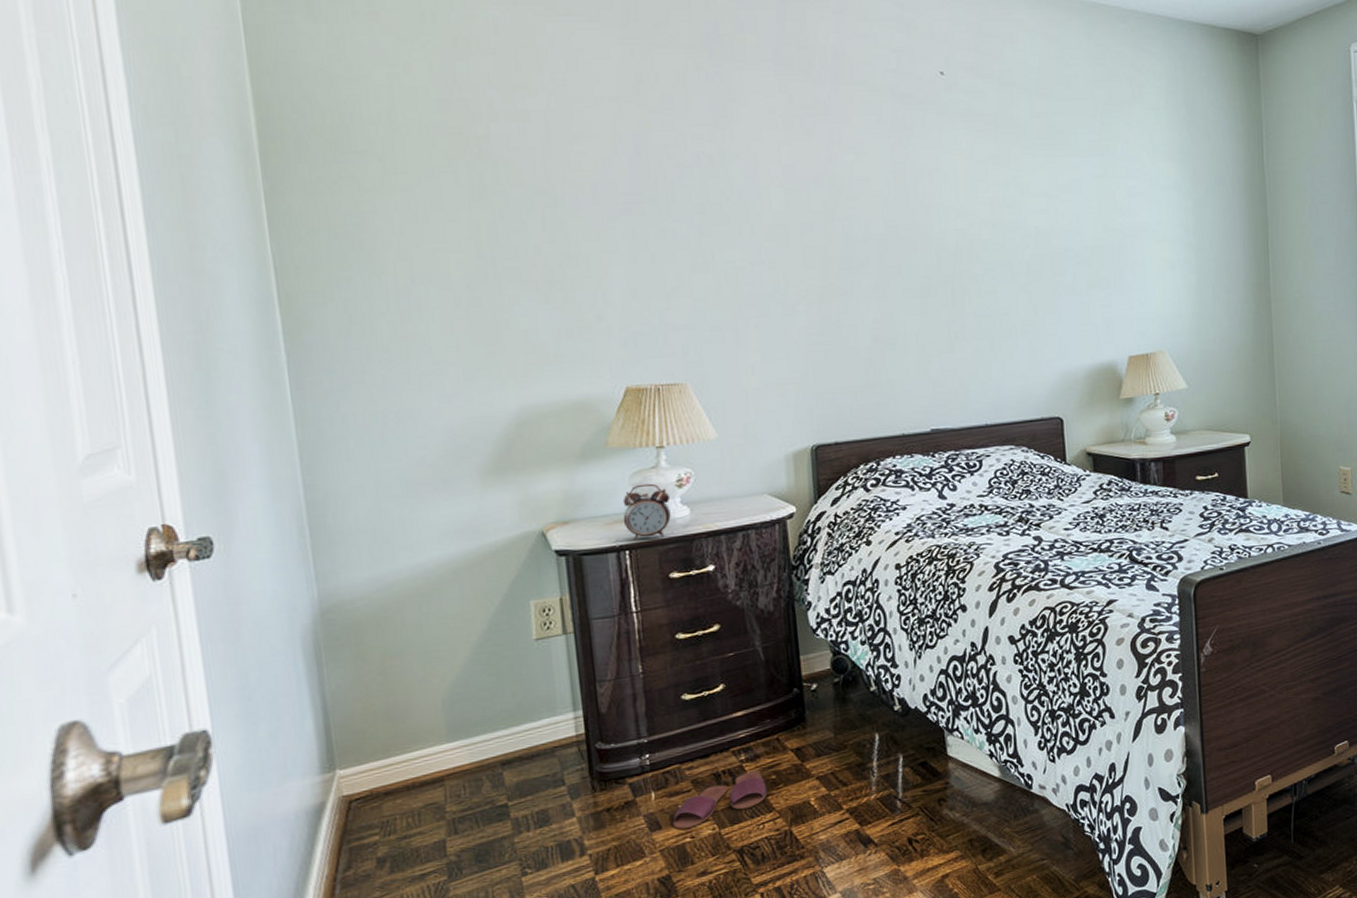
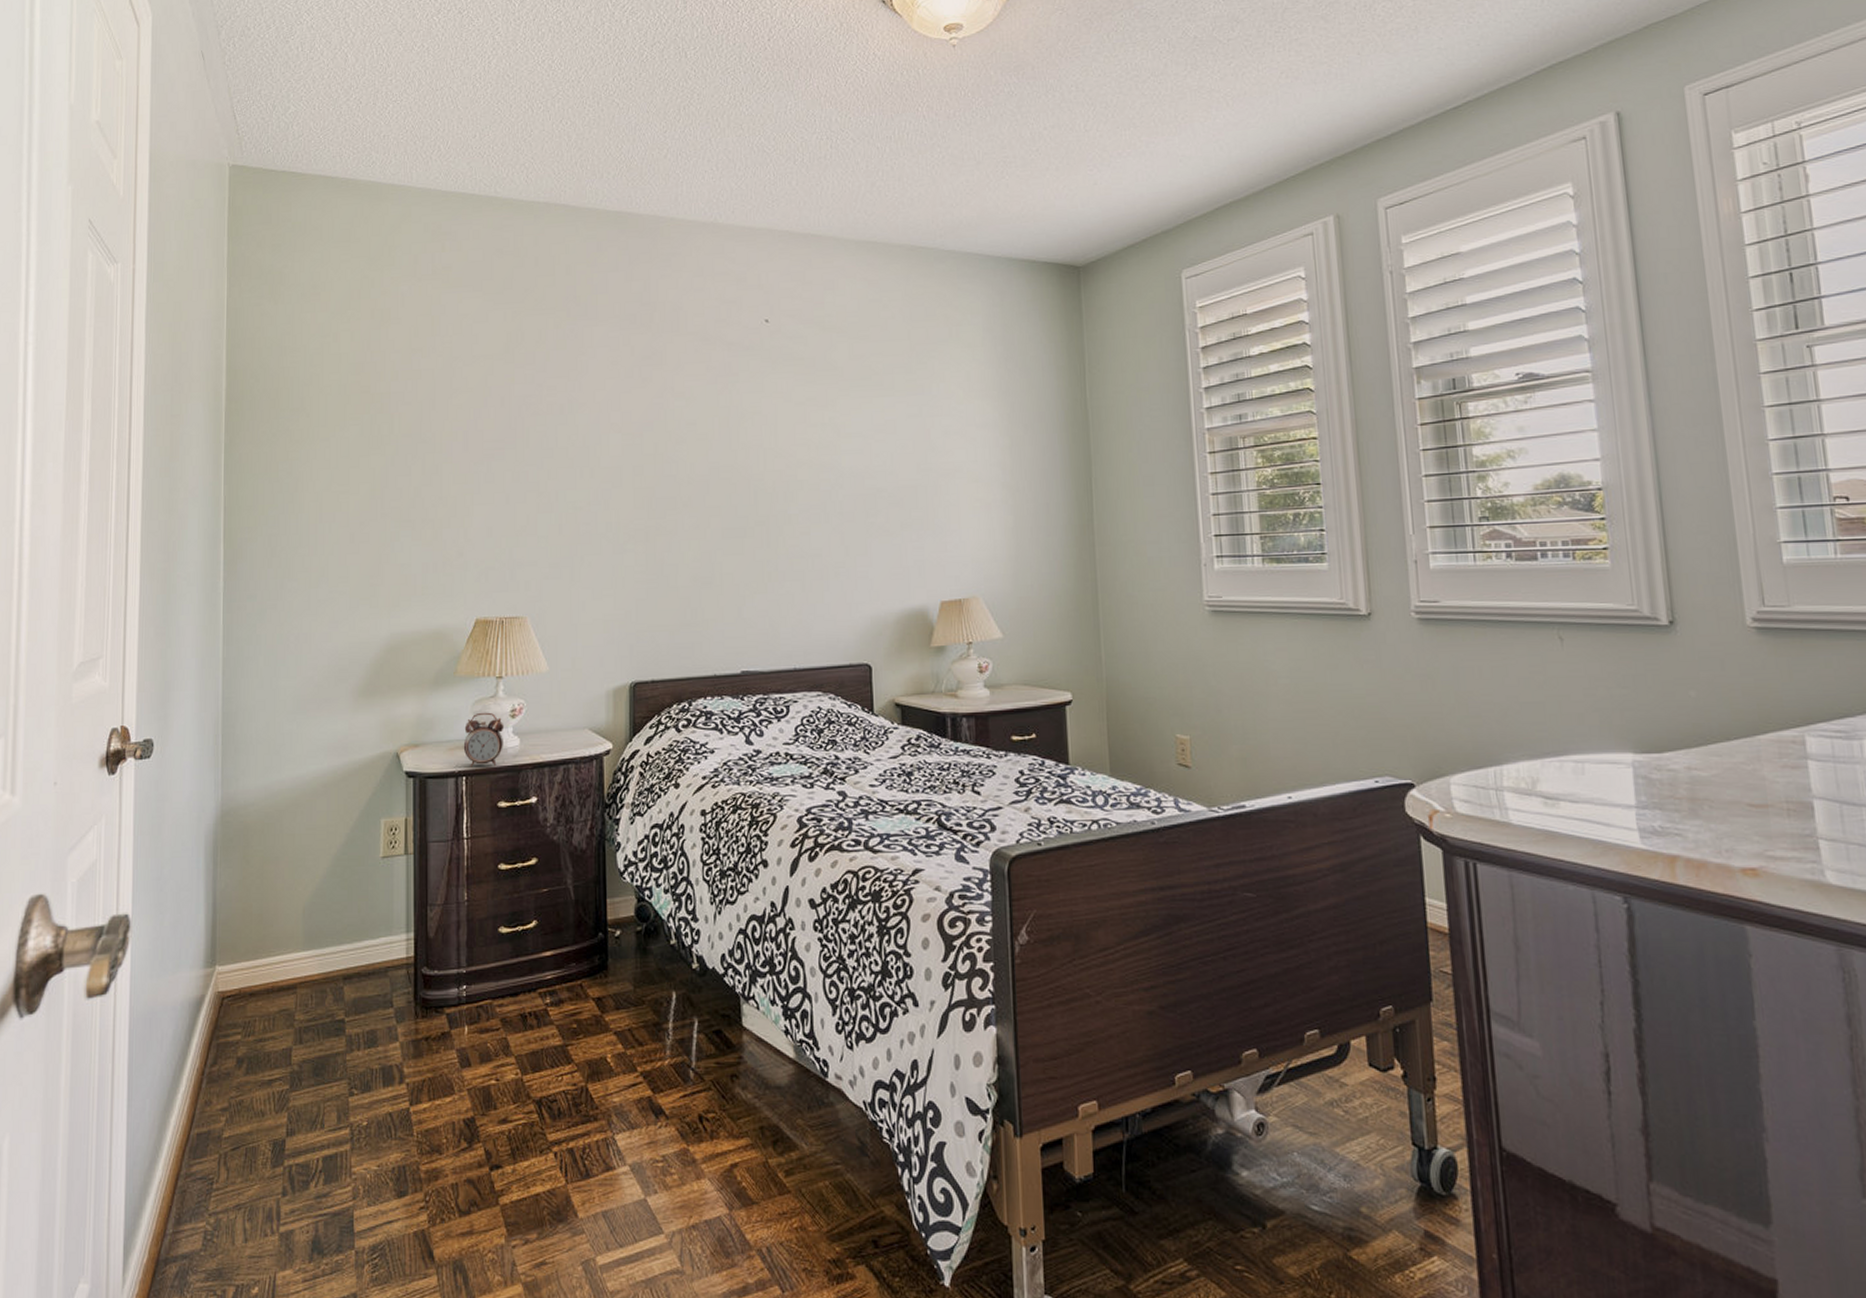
slippers: present [672,771,768,830] -> none [481,1017,568,1071]

